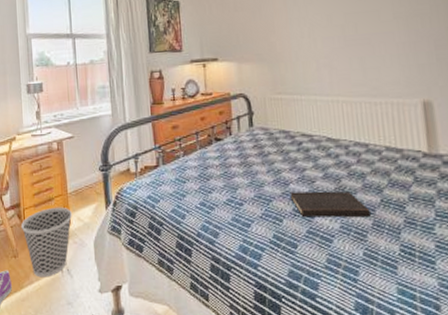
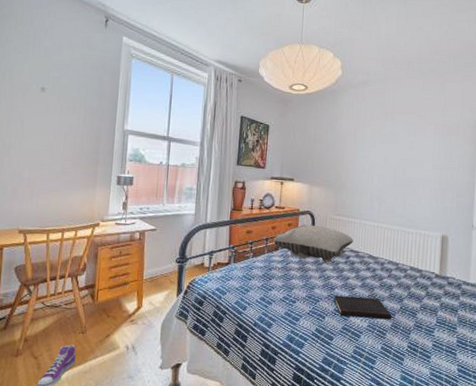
wastebasket: present [21,207,73,278] -> none [93,290,145,353]
pillow: none [205,109,303,154] -> present [273,224,353,264]

